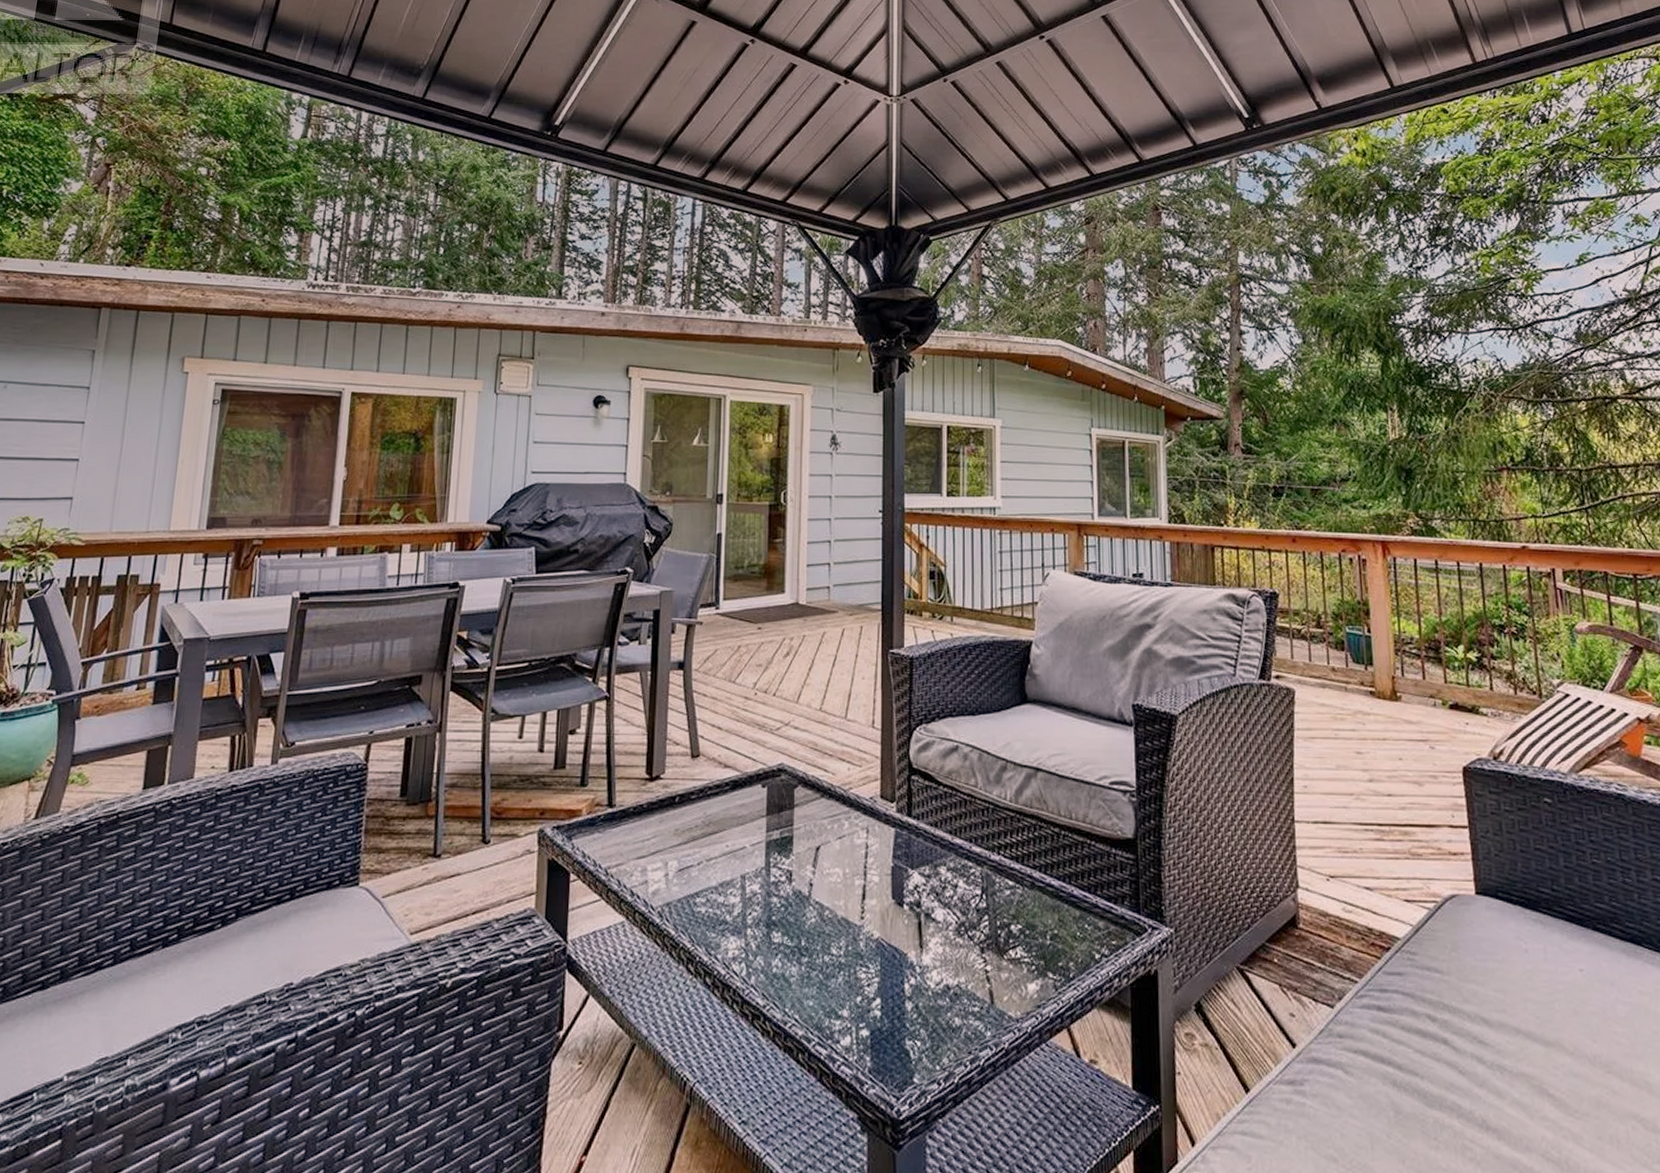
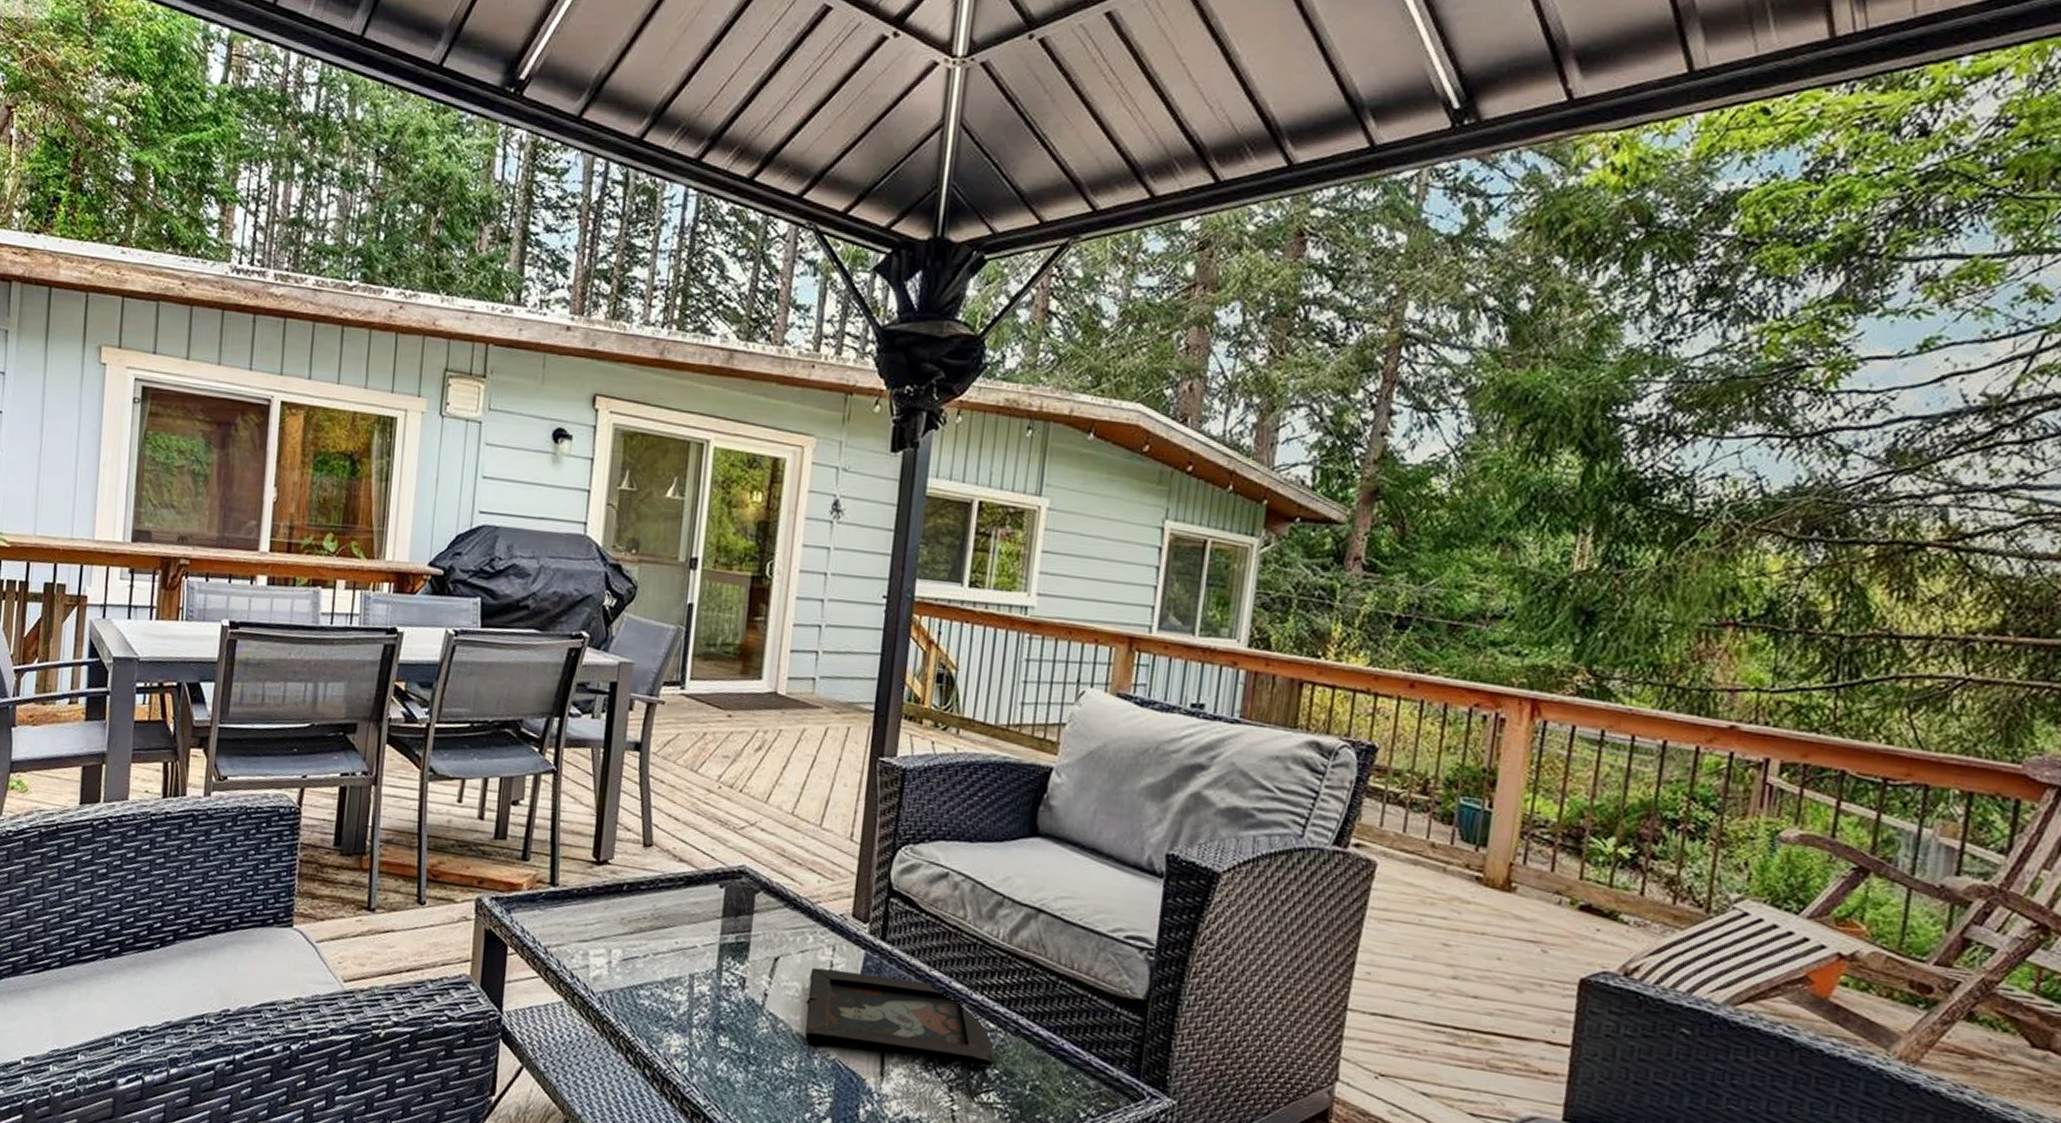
decorative tray: none [847,850,1015,929] -> present [805,967,994,1067]

